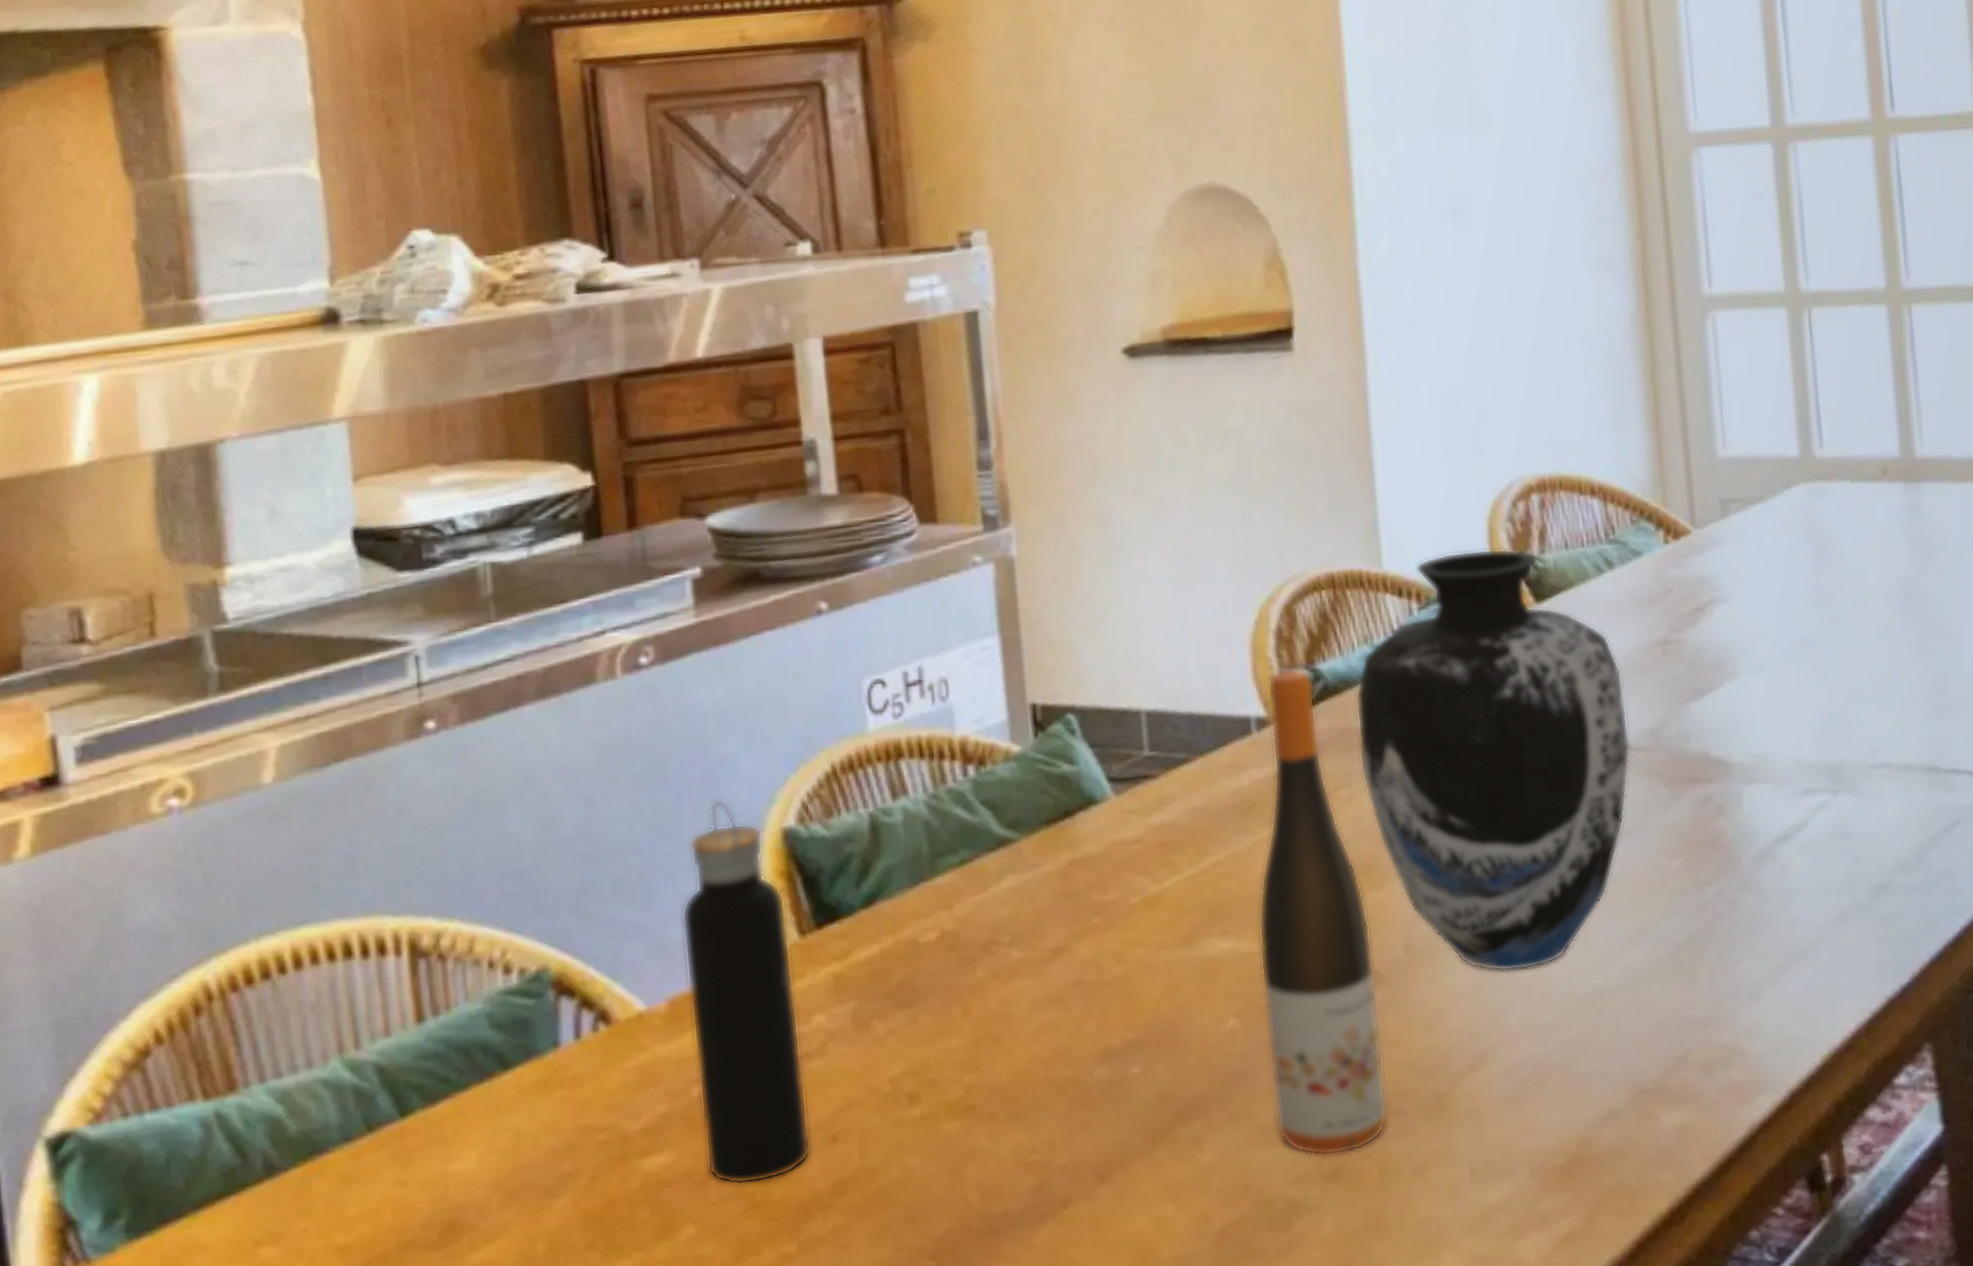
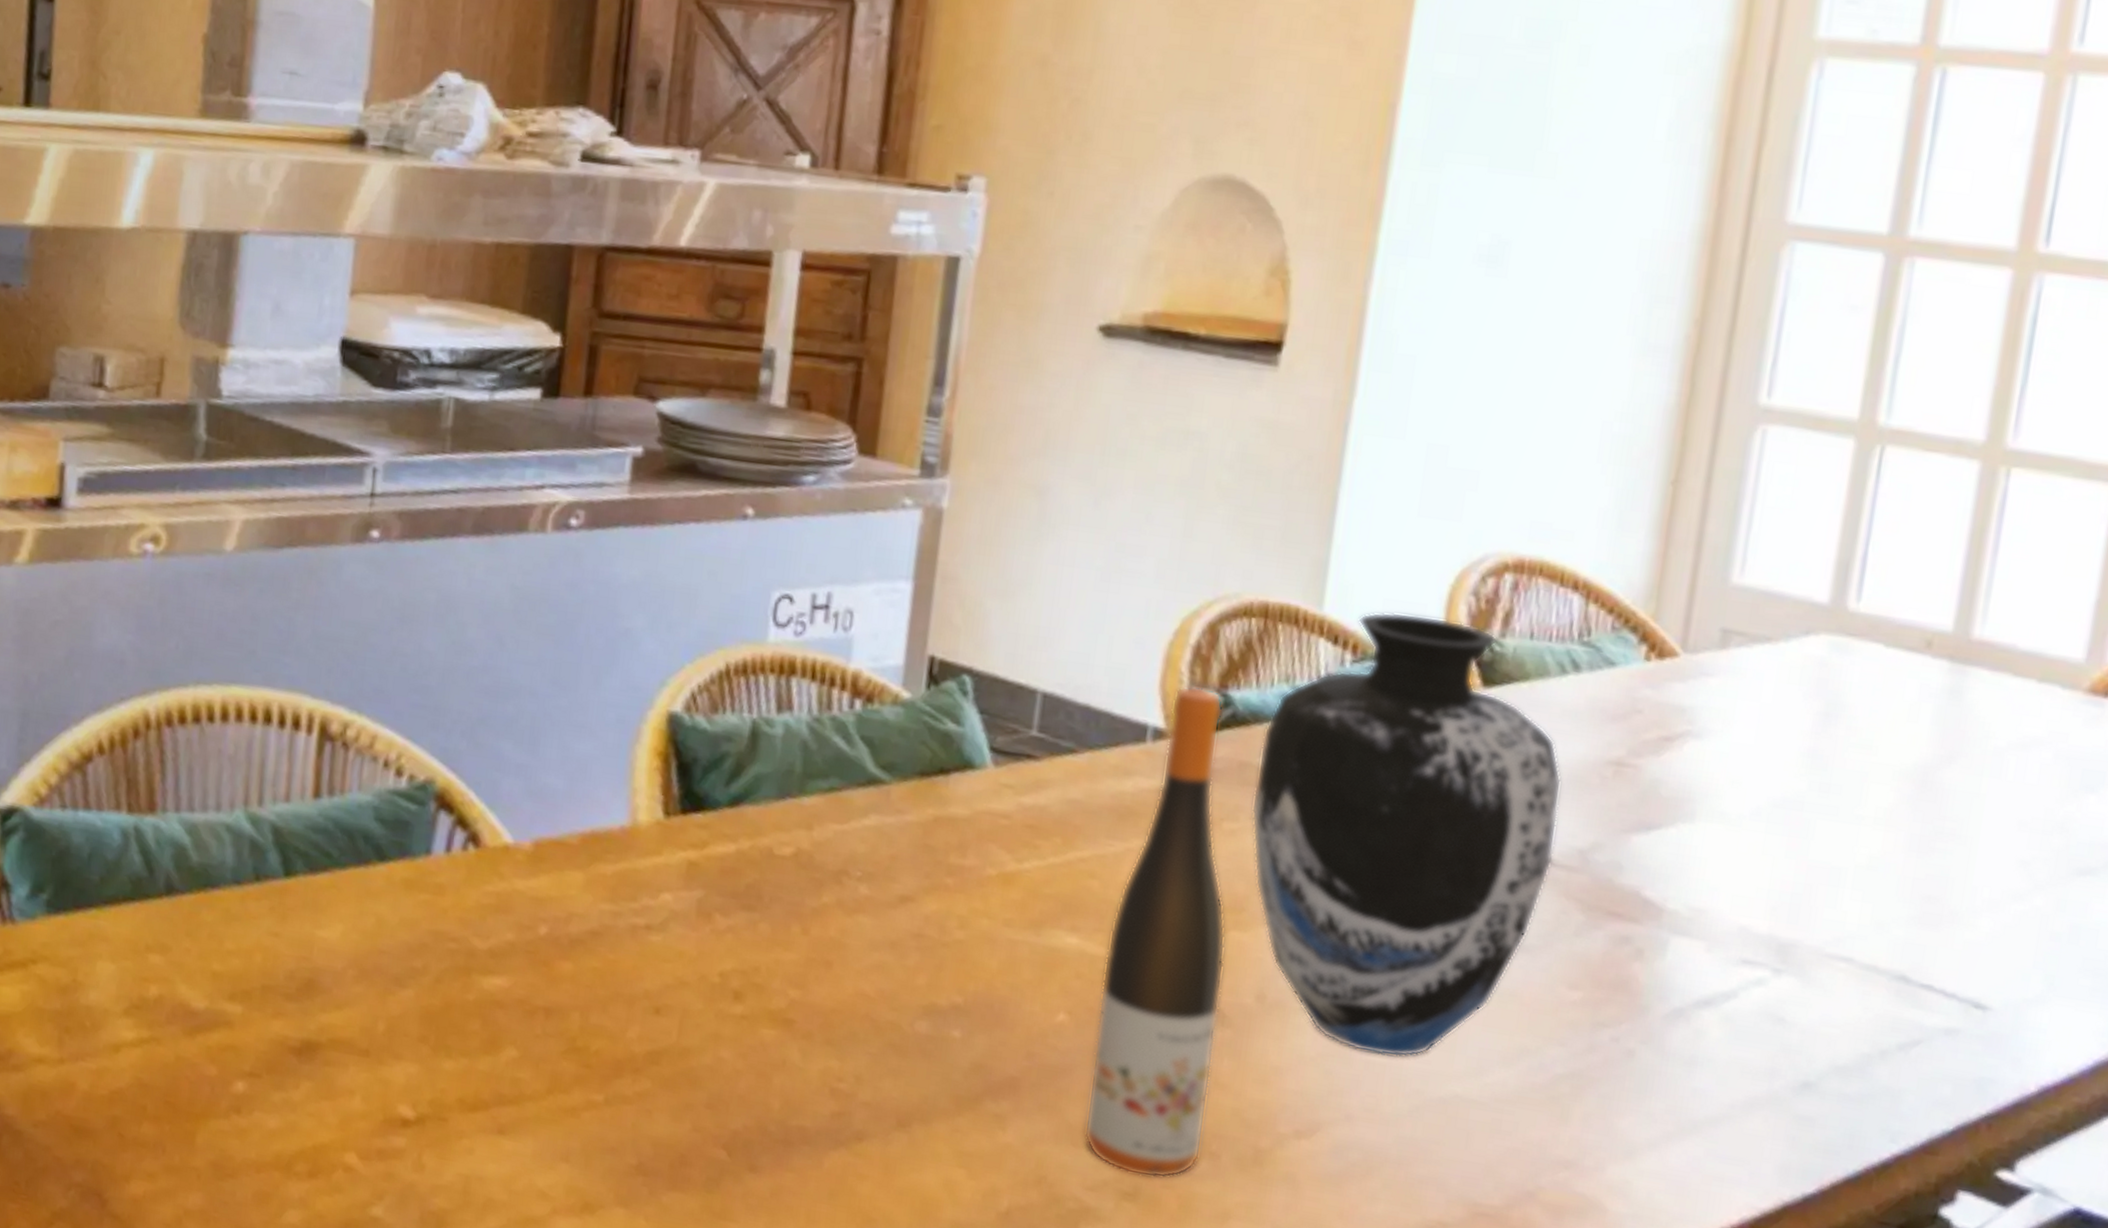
water bottle: present [681,798,812,1185] -> none [538,668,658,1032]

